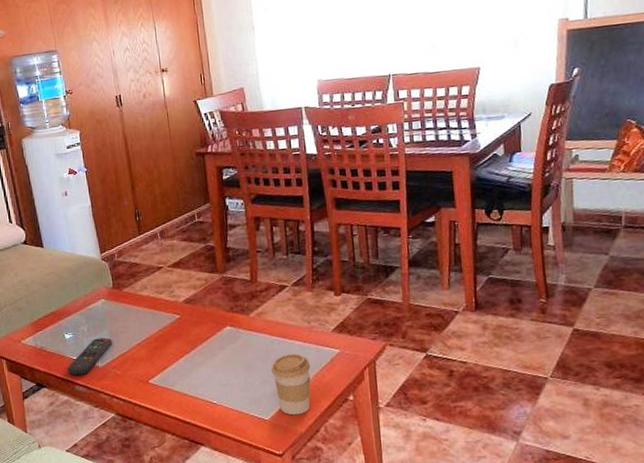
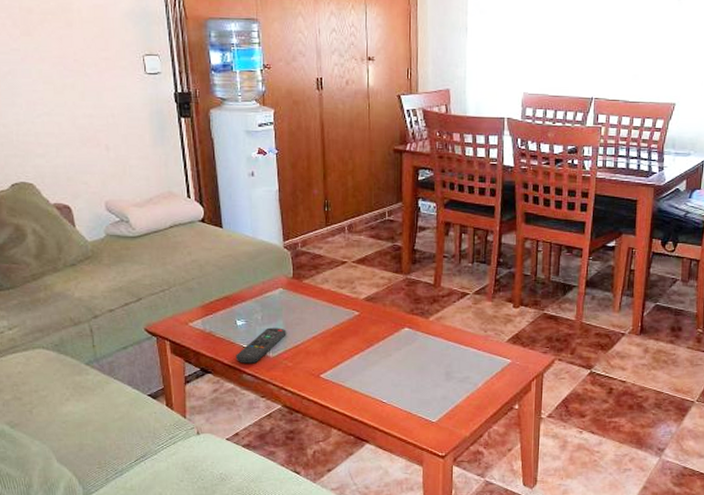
coffee cup: present [271,353,311,415] -> none [444,360,482,420]

